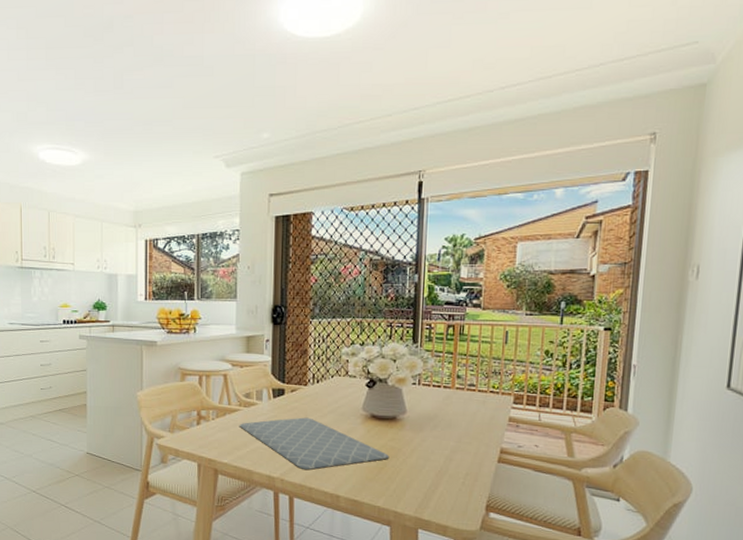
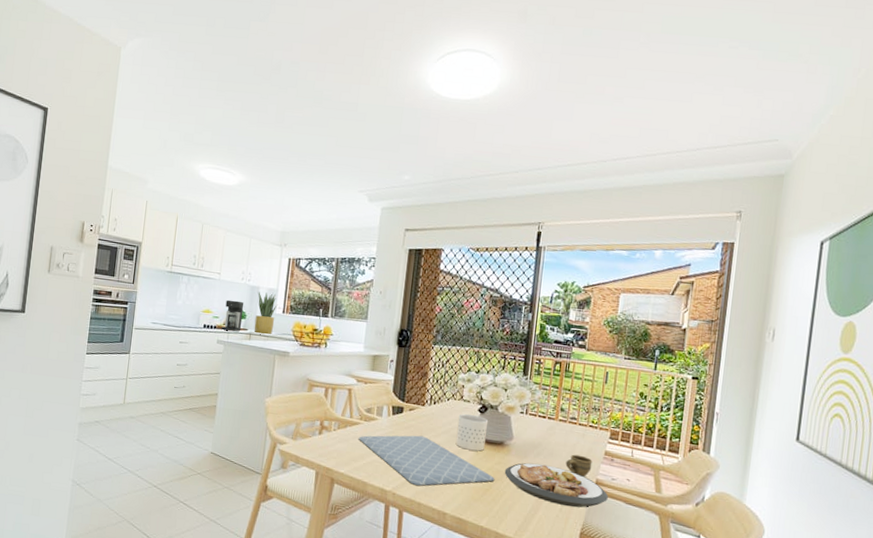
coffee maker: none [82,291,103,325] -> present [221,300,244,332]
planter: none [116,278,139,325] -> present [253,292,278,335]
mug: none [344,390,378,429] -> present [455,414,489,451]
plate: none [399,436,515,479] -> present [504,463,608,508]
cup: none [466,423,496,447] -> present [565,454,593,477]

